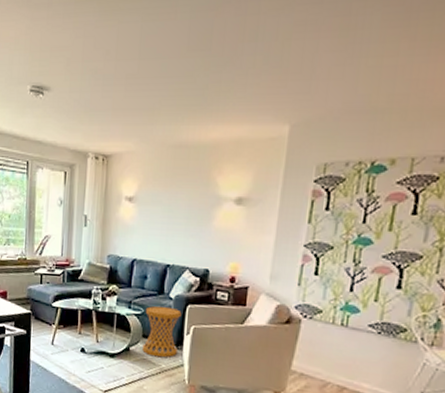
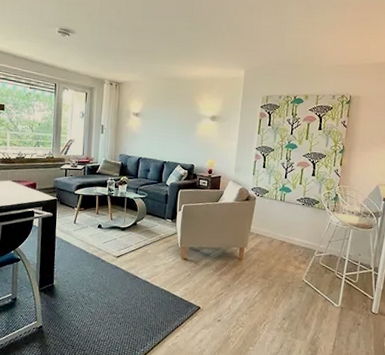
side table: present [142,306,182,358] -> none [146,191,175,229]

